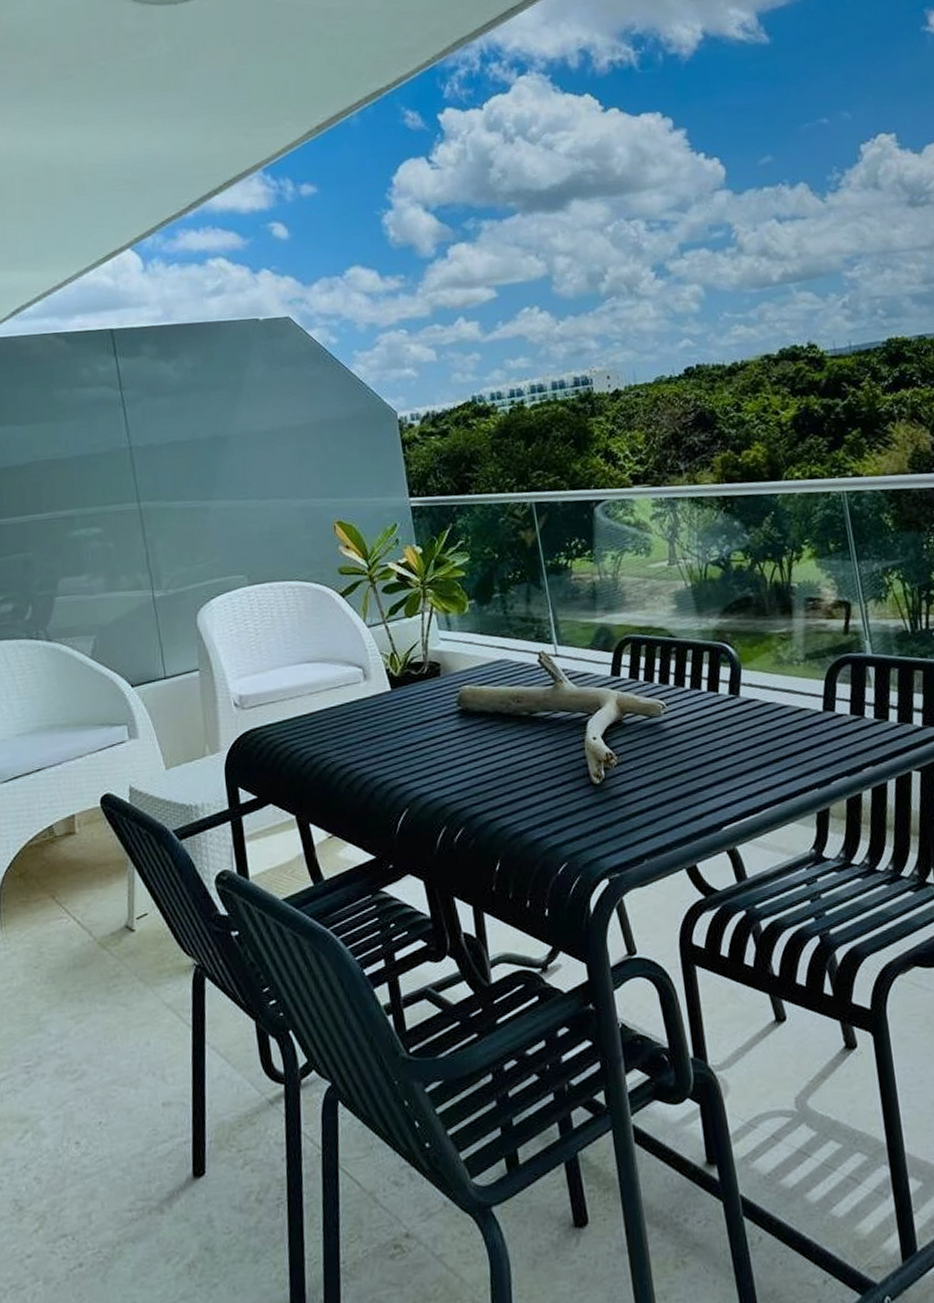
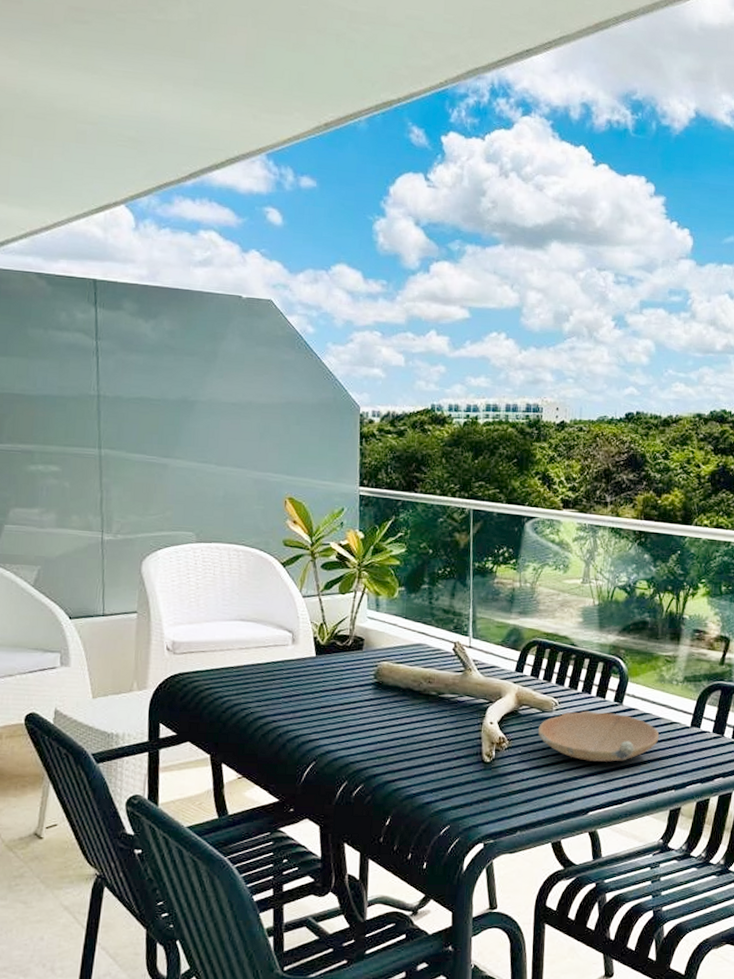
bowl: none [647,707,789,768] -> present [537,710,659,762]

